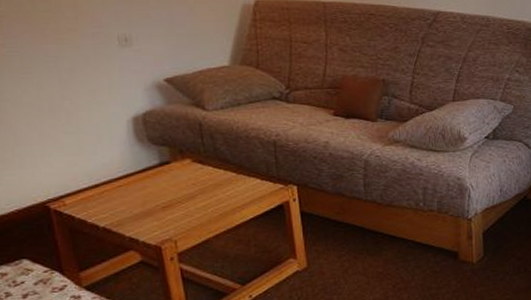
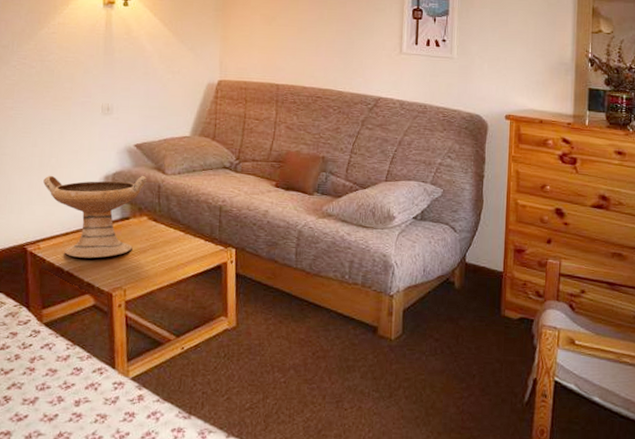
decorative bowl: none [58,113,186,211] -> present [43,175,148,259]

